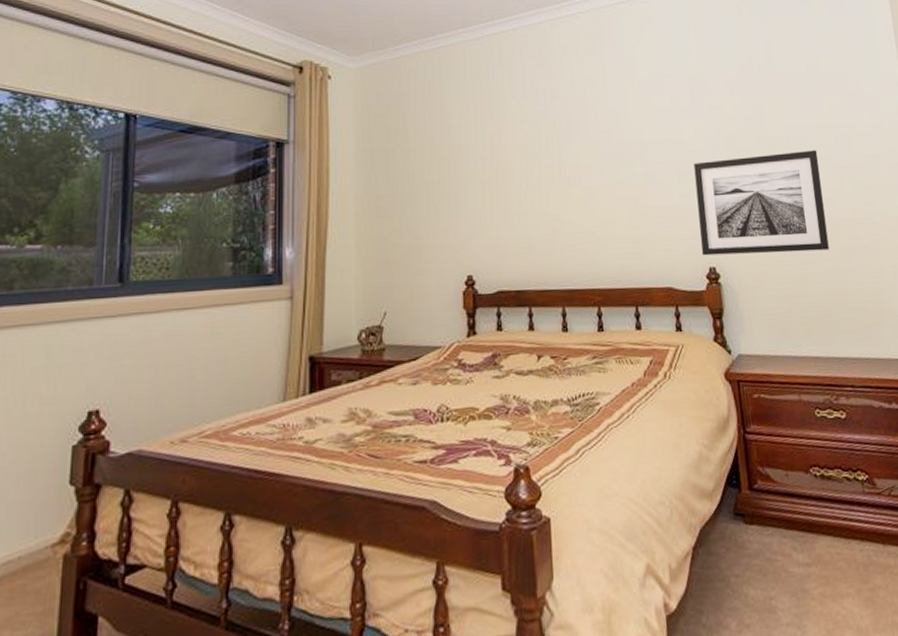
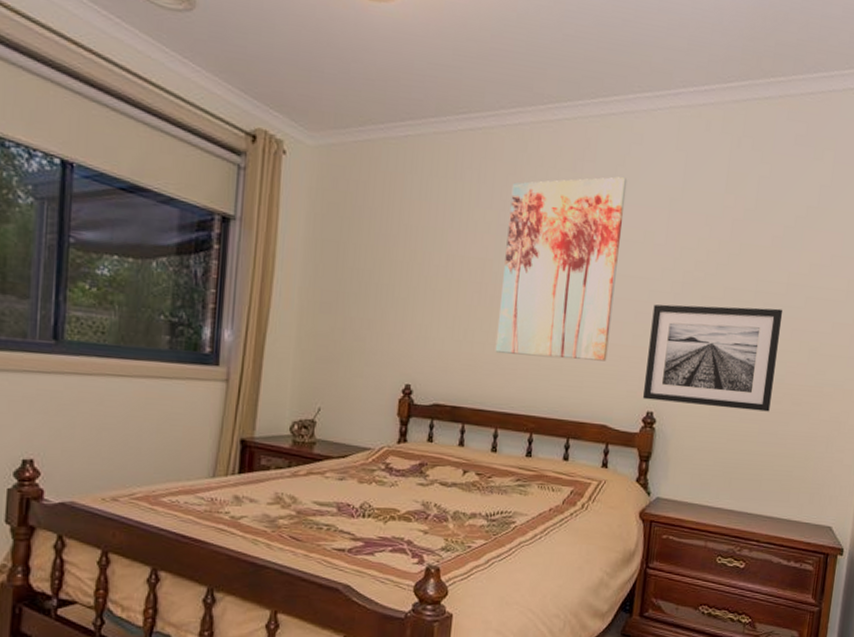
wall art: none [541,53,660,231] -> present [495,176,628,362]

